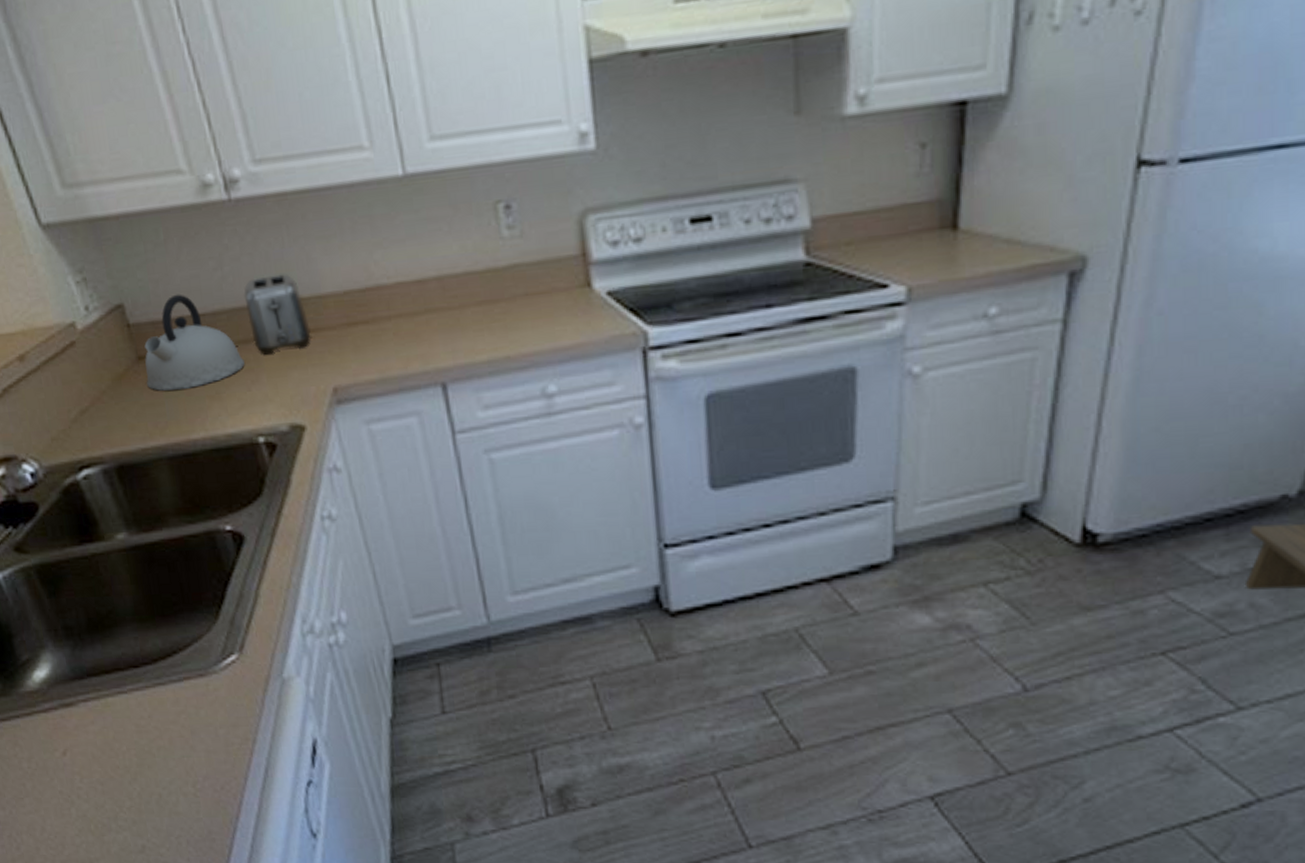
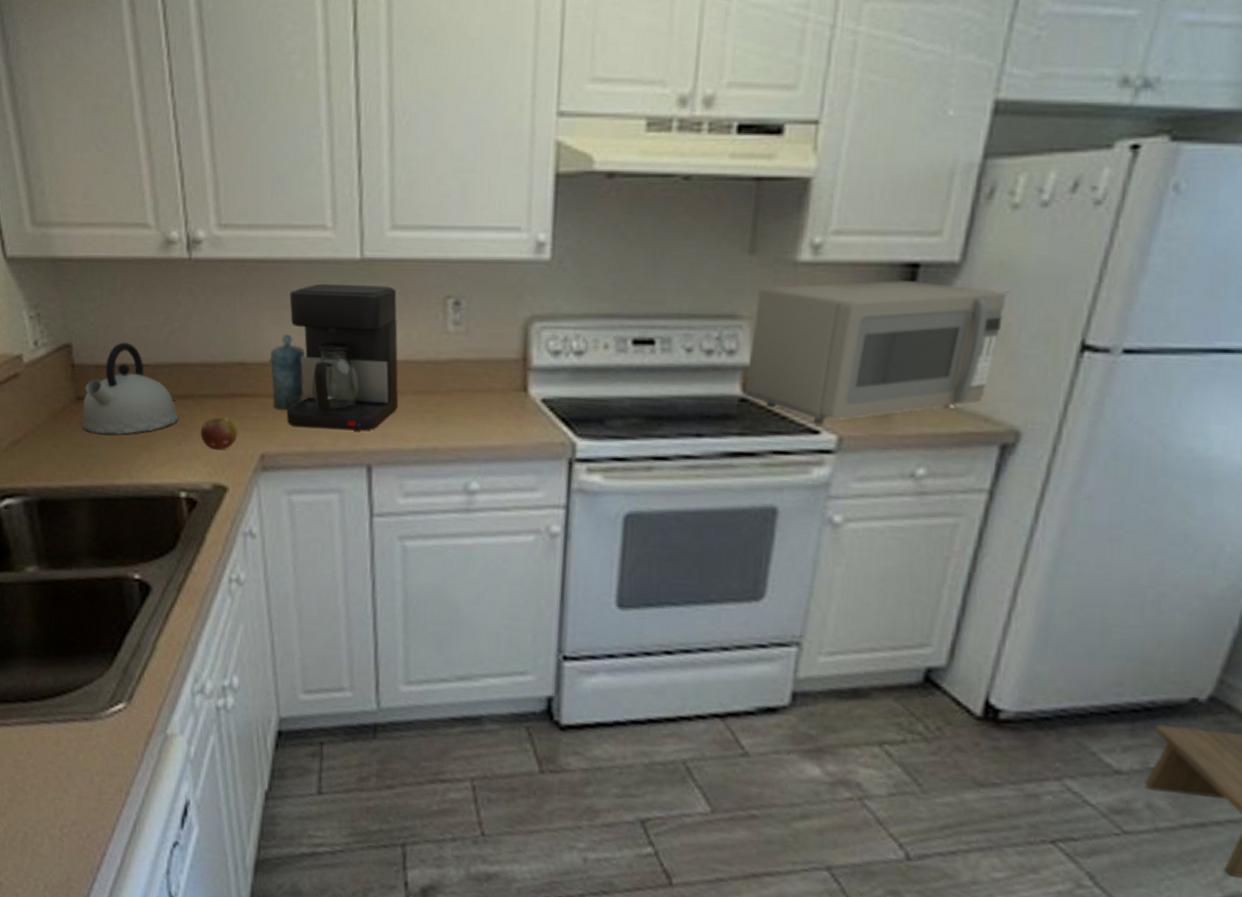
toaster: present [244,272,311,355] -> none [188,336,248,413]
fruit: none [268,355,307,390] -> present [200,416,238,450]
canister: none [326,262,371,340] -> present [269,333,307,410]
coffee maker: none [337,199,464,355] -> present [287,283,399,431]
microwave: none [809,116,1061,279] -> present [746,280,1010,425]

